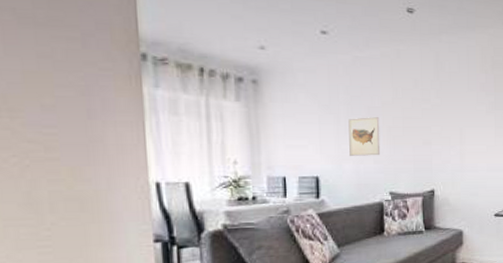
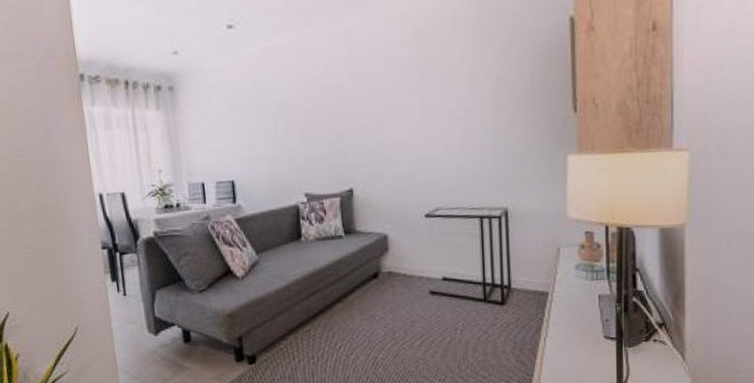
wall art: present [348,116,381,156] -> none [259,110,294,157]

